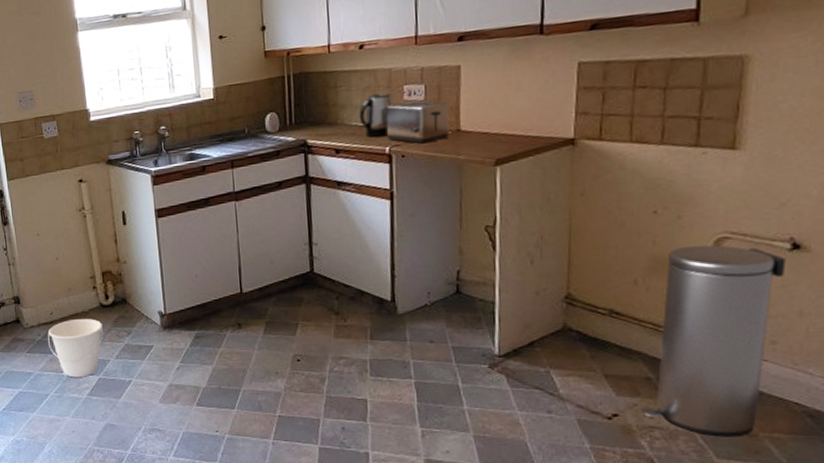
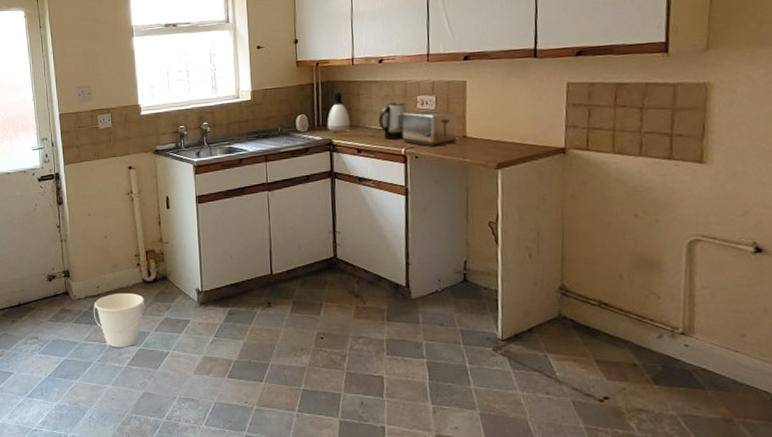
soap dispenser: none [300,84,327,132] -> present [327,91,351,133]
pedal bin: present [640,245,786,437] -> none [628,245,751,421]

